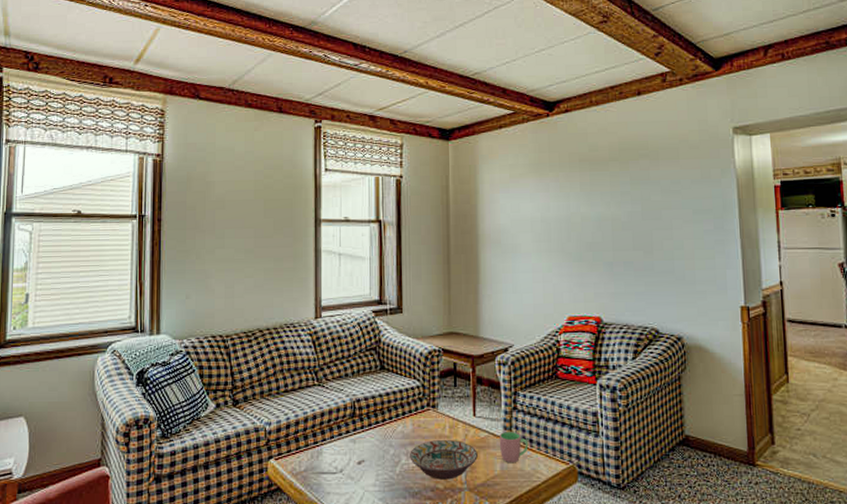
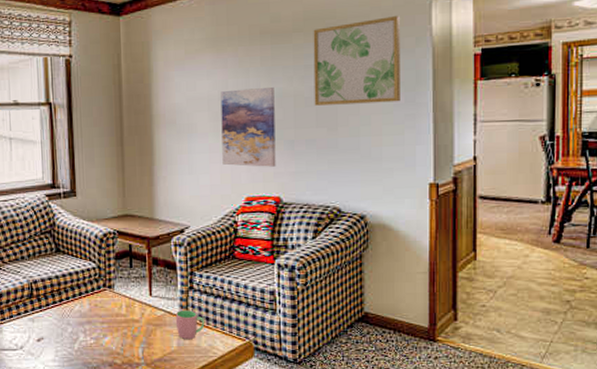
decorative bowl: present [410,440,478,480] -> none [87,319,154,355]
wall art: none [543,210,596,288] -> present [220,86,276,167]
wall art: none [628,149,710,230] -> present [313,16,400,106]

